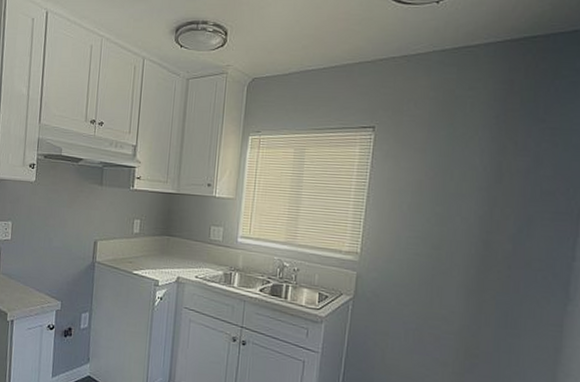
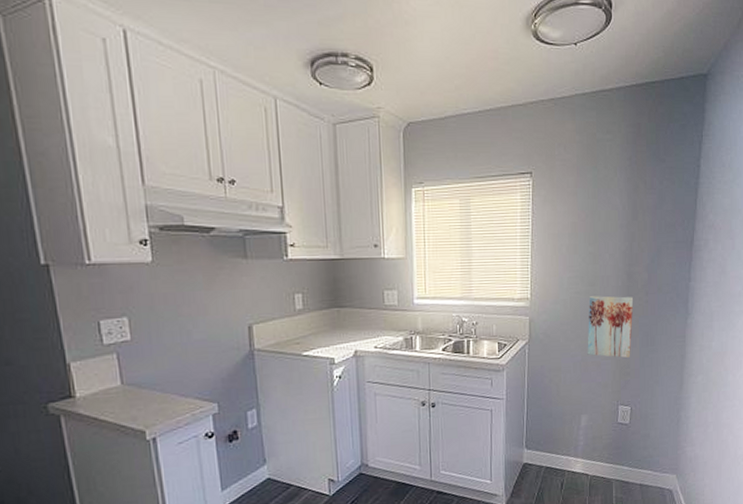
wall art: none [423,260,491,338] -> present [587,296,634,359]

